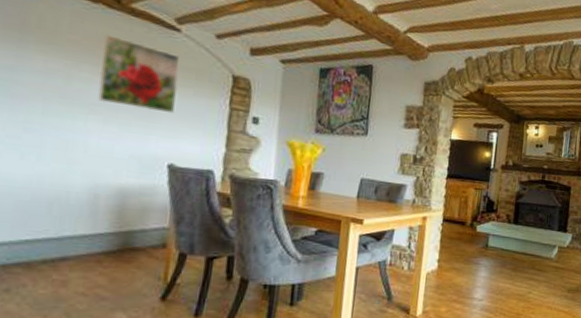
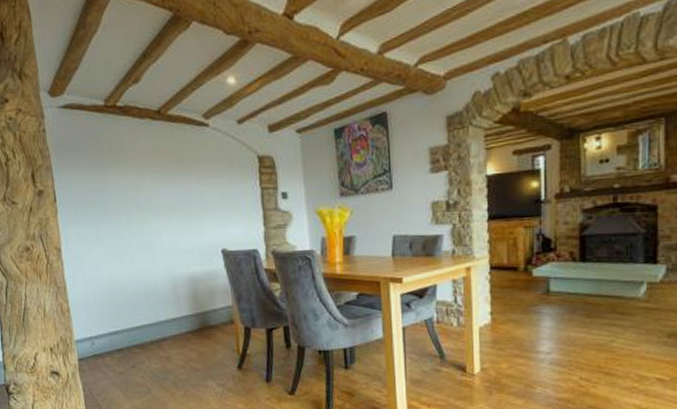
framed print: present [98,34,180,114] -> none [154,144,217,204]

